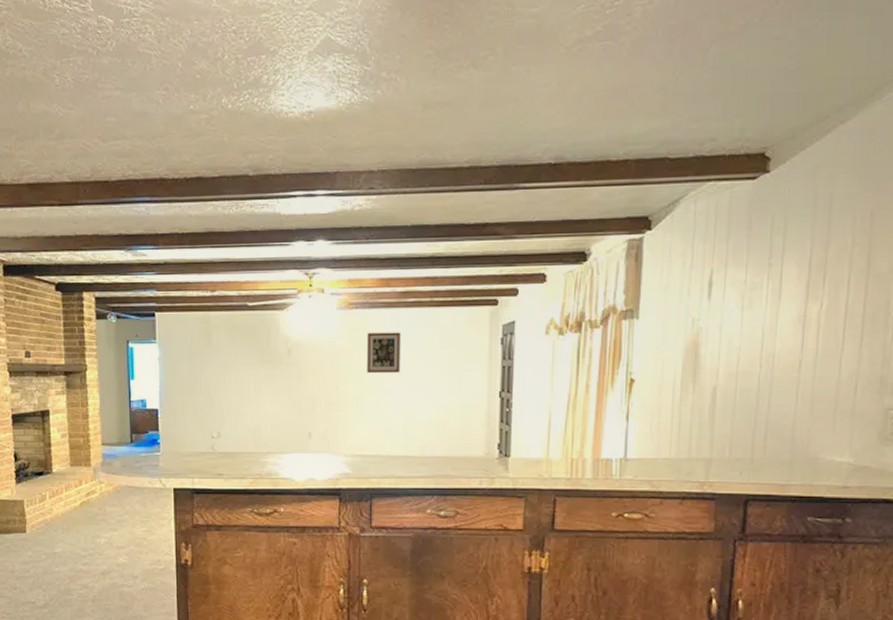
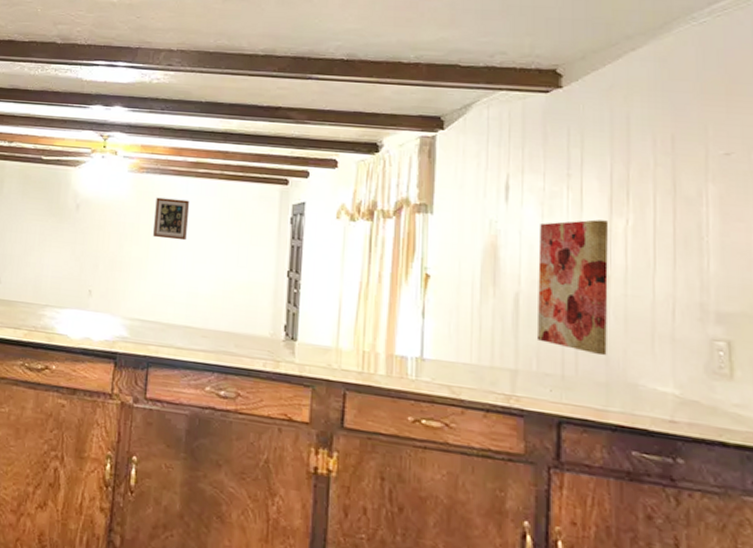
wall art: none [730,307,805,436] -> present [536,219,609,356]

